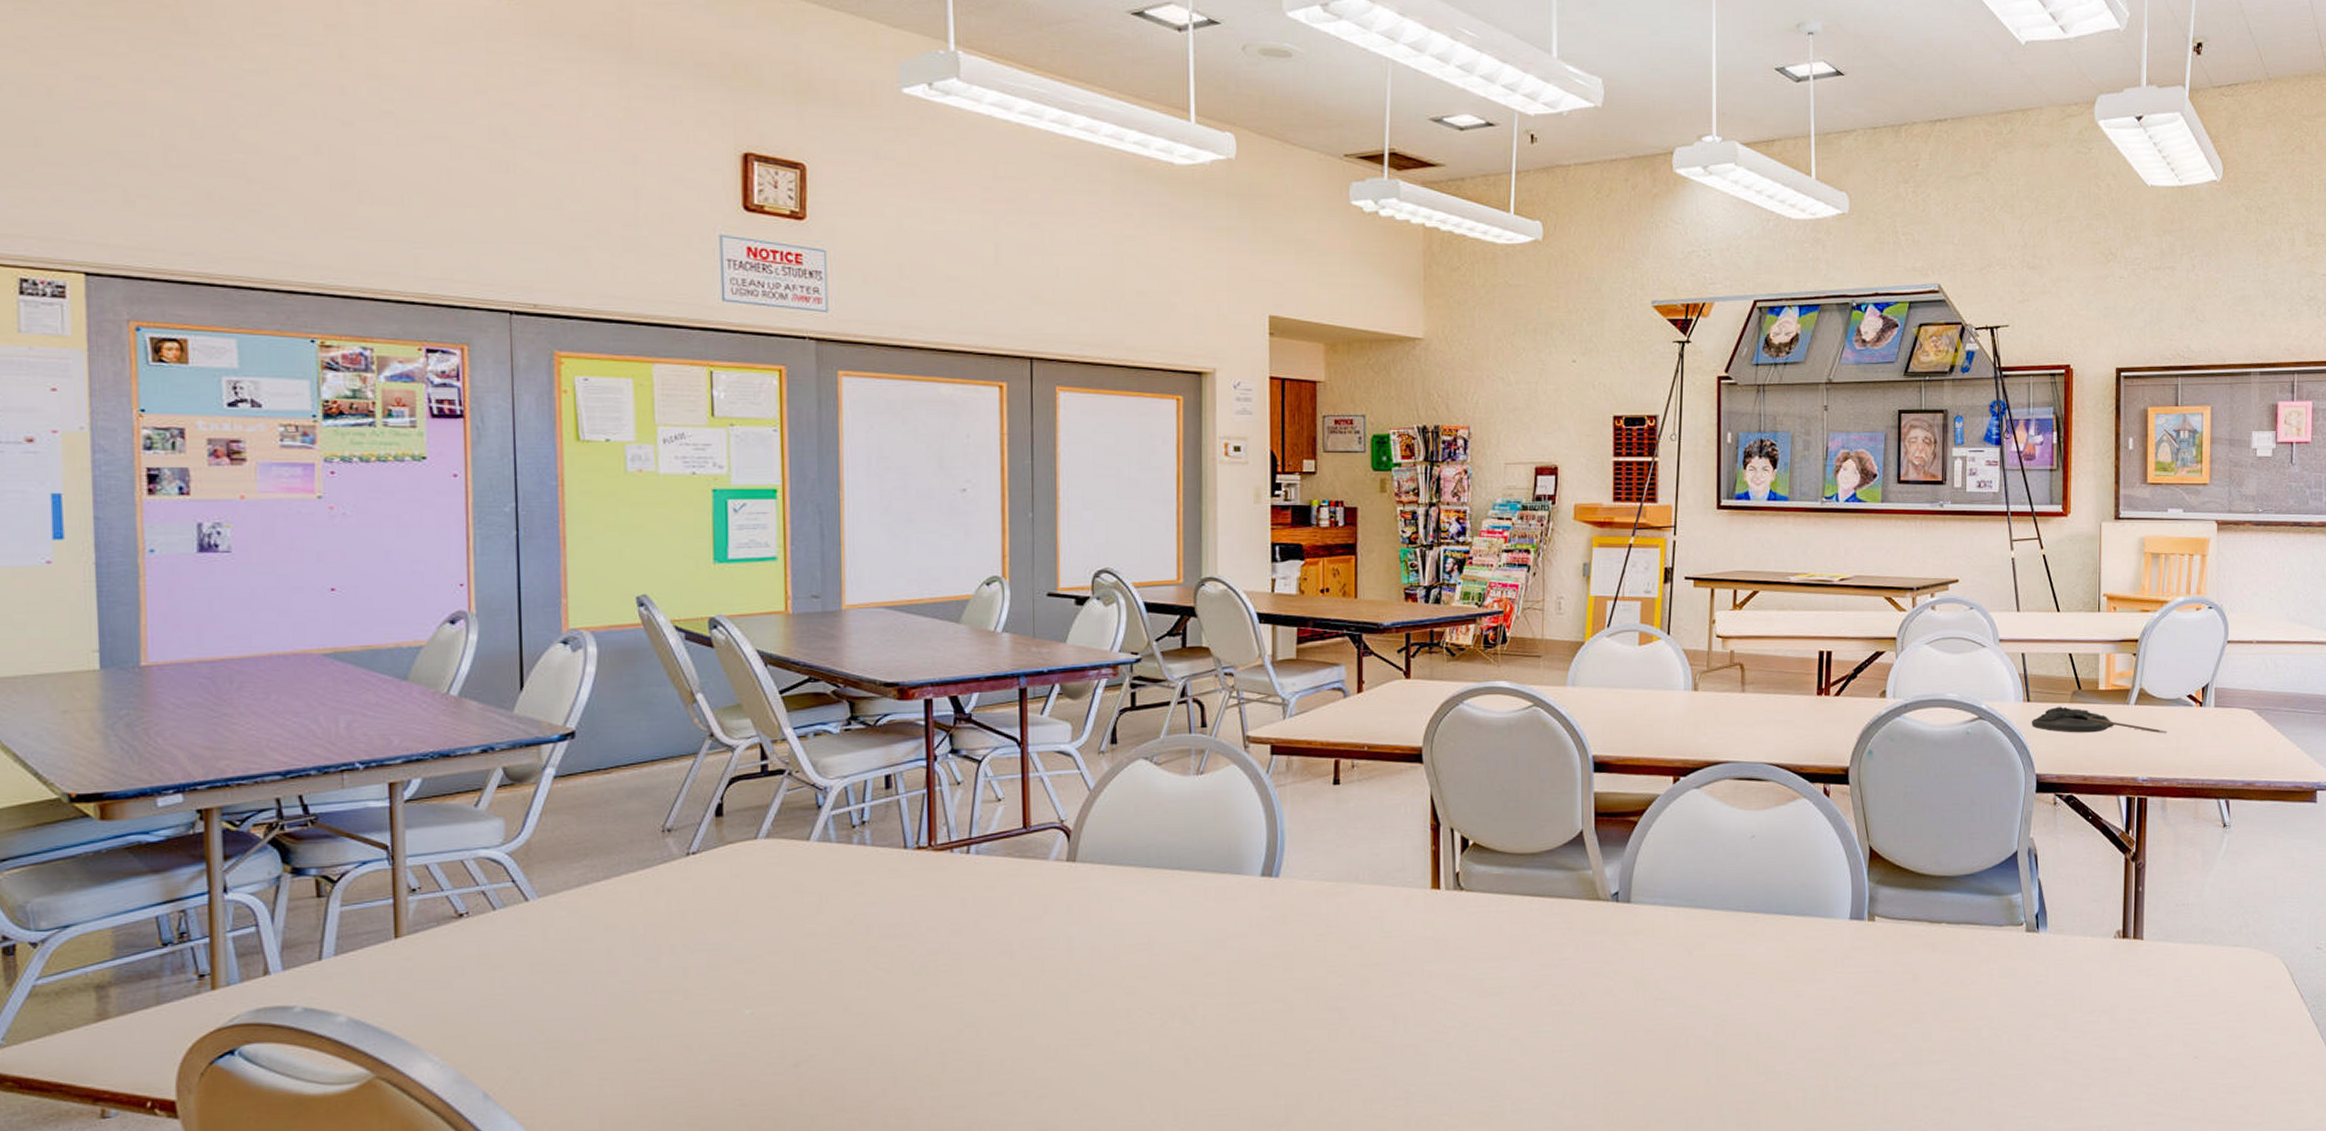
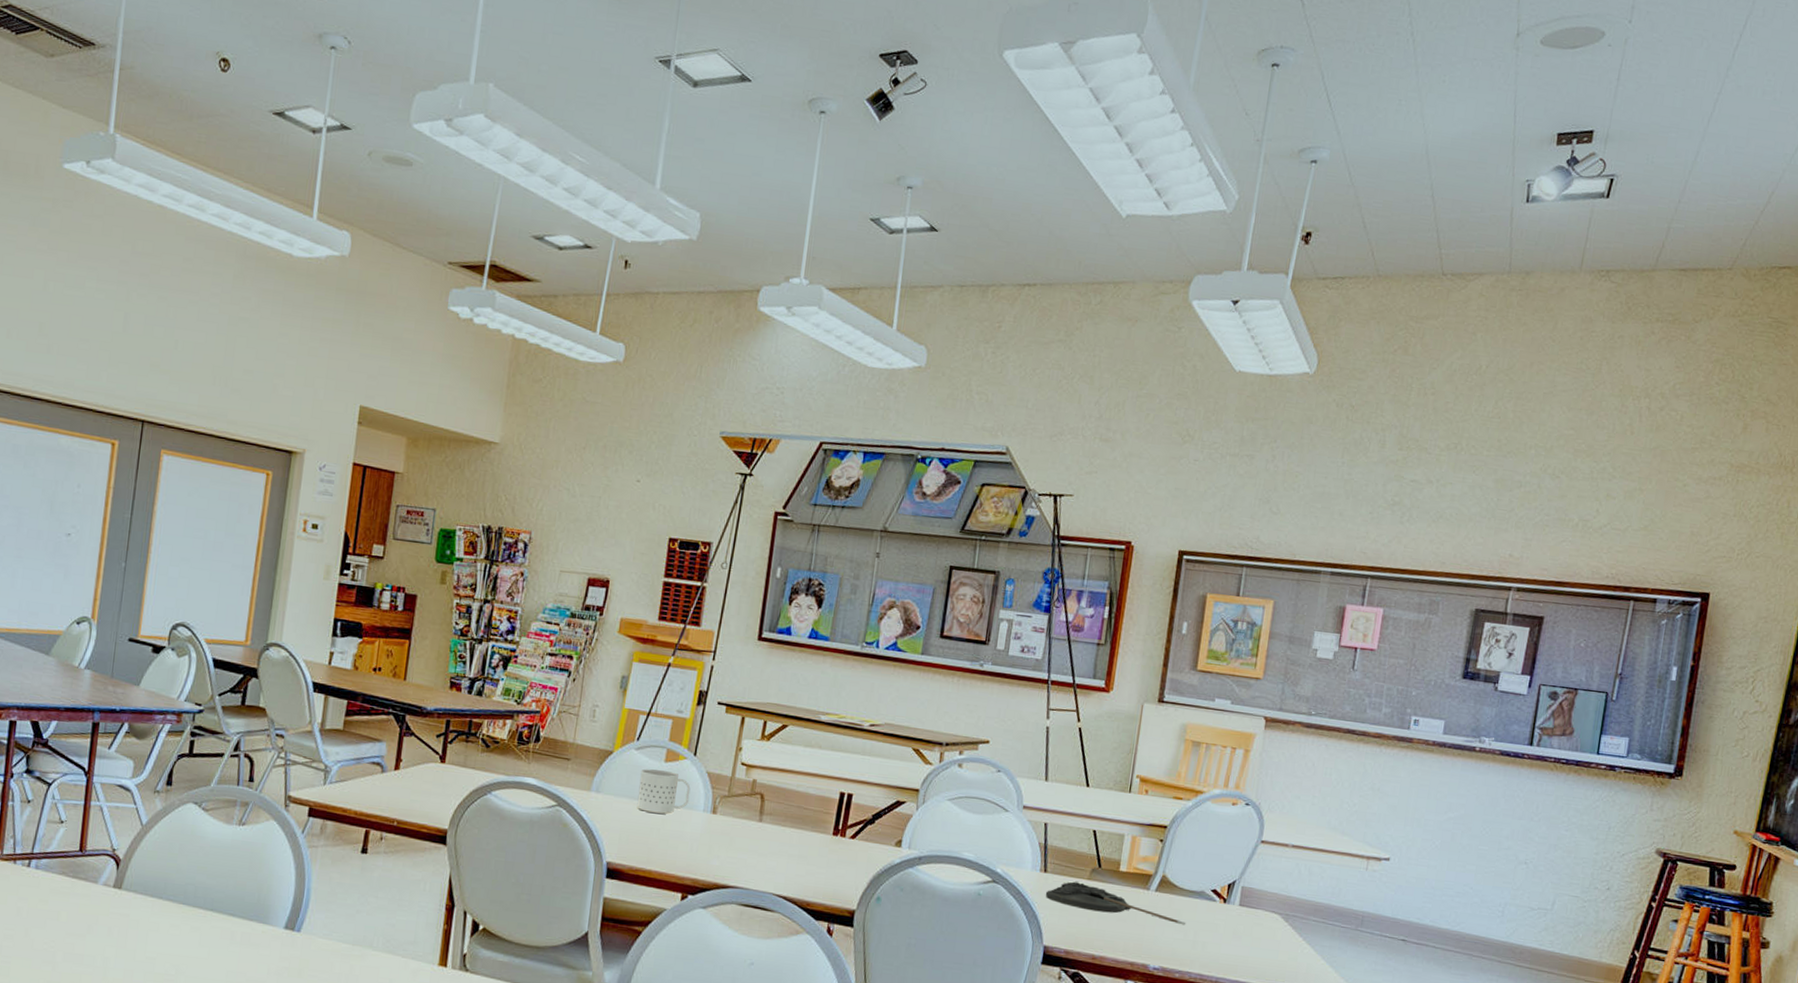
mug: none [1616,653,1668,699] -> present [636,768,691,814]

